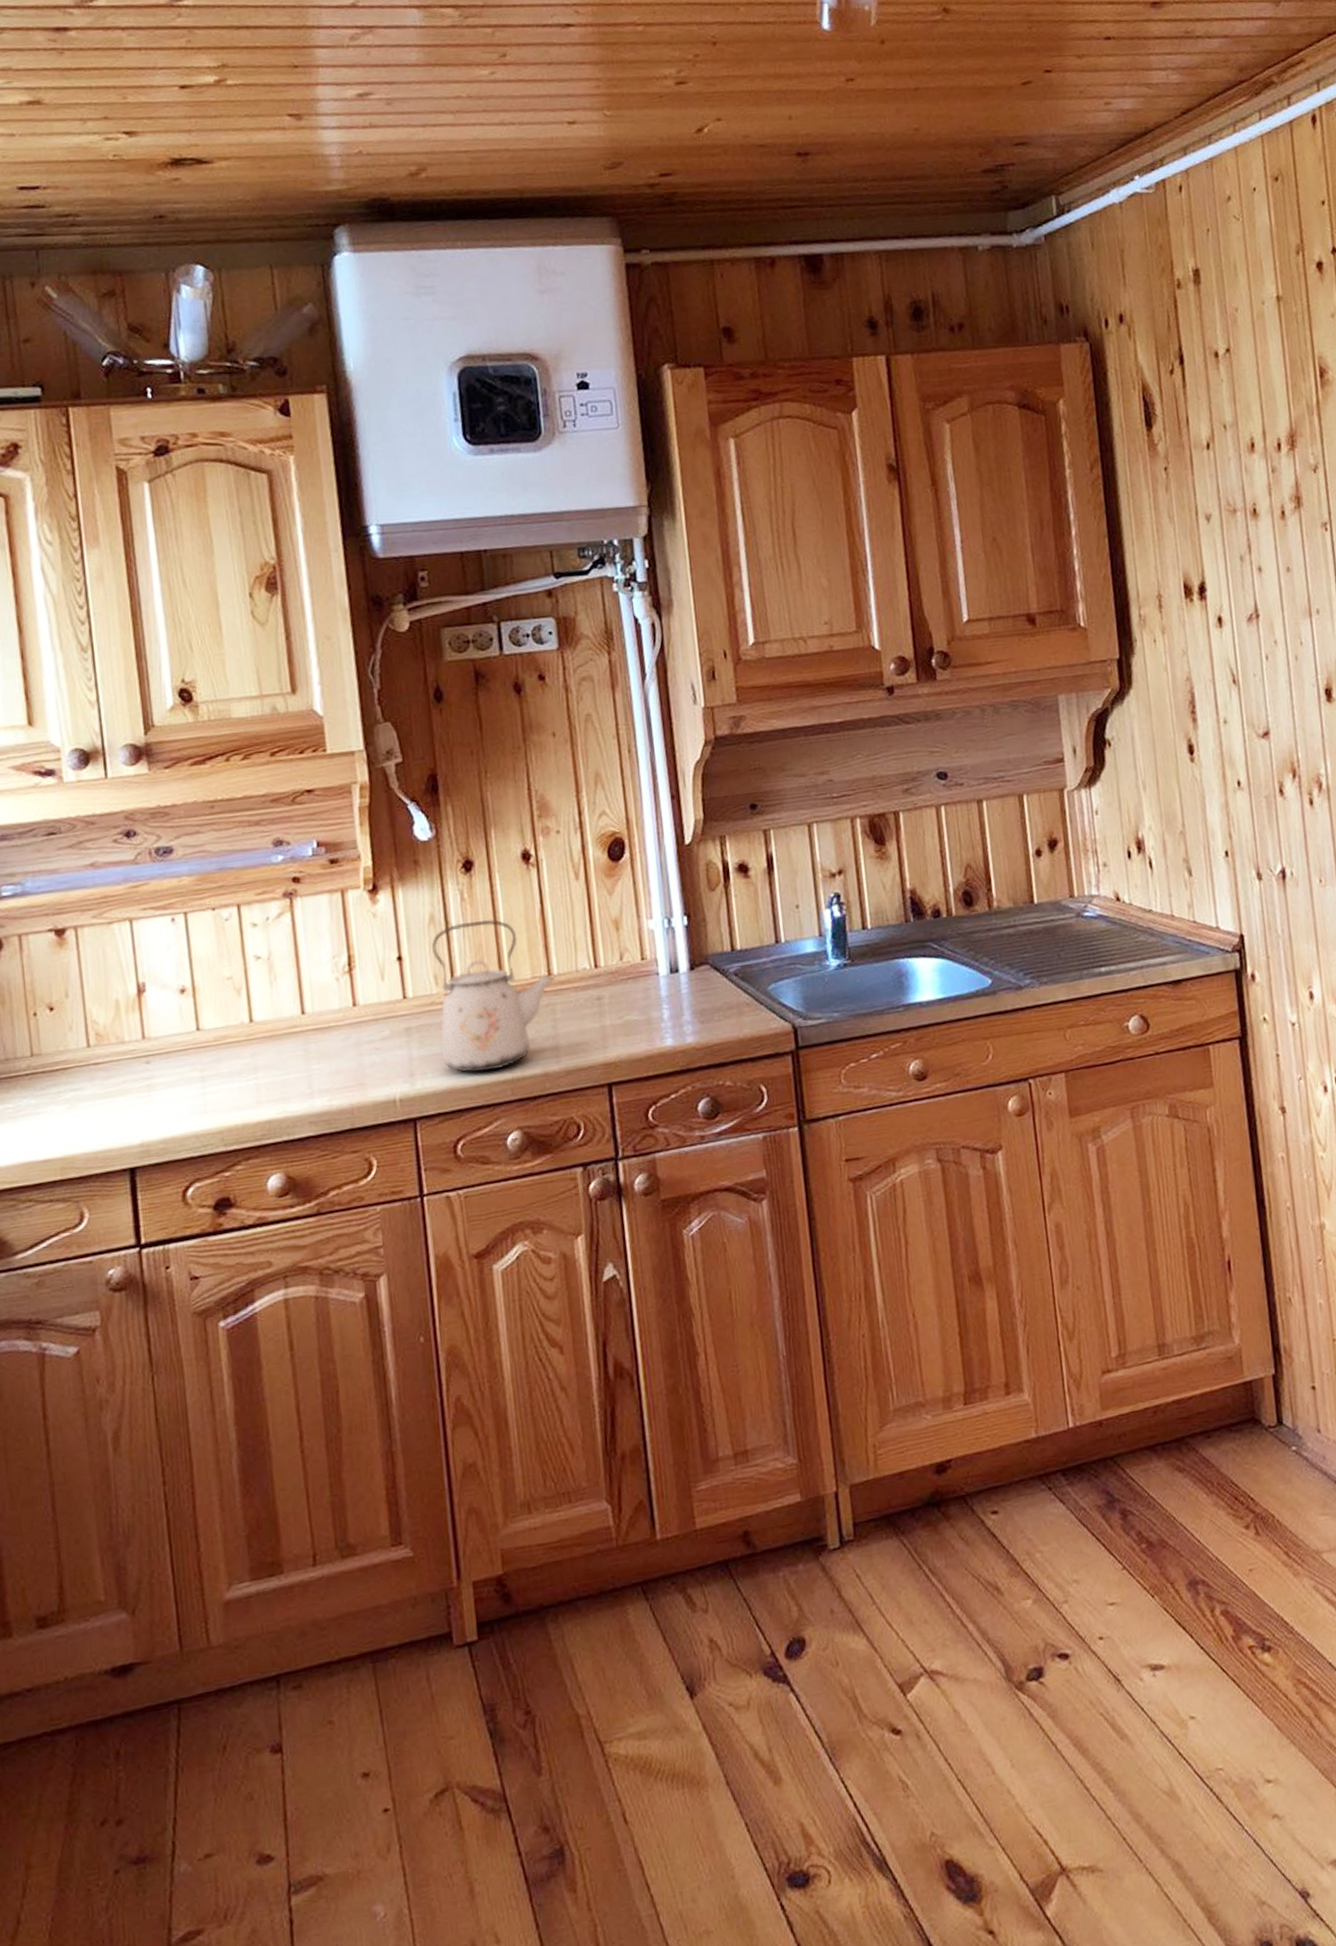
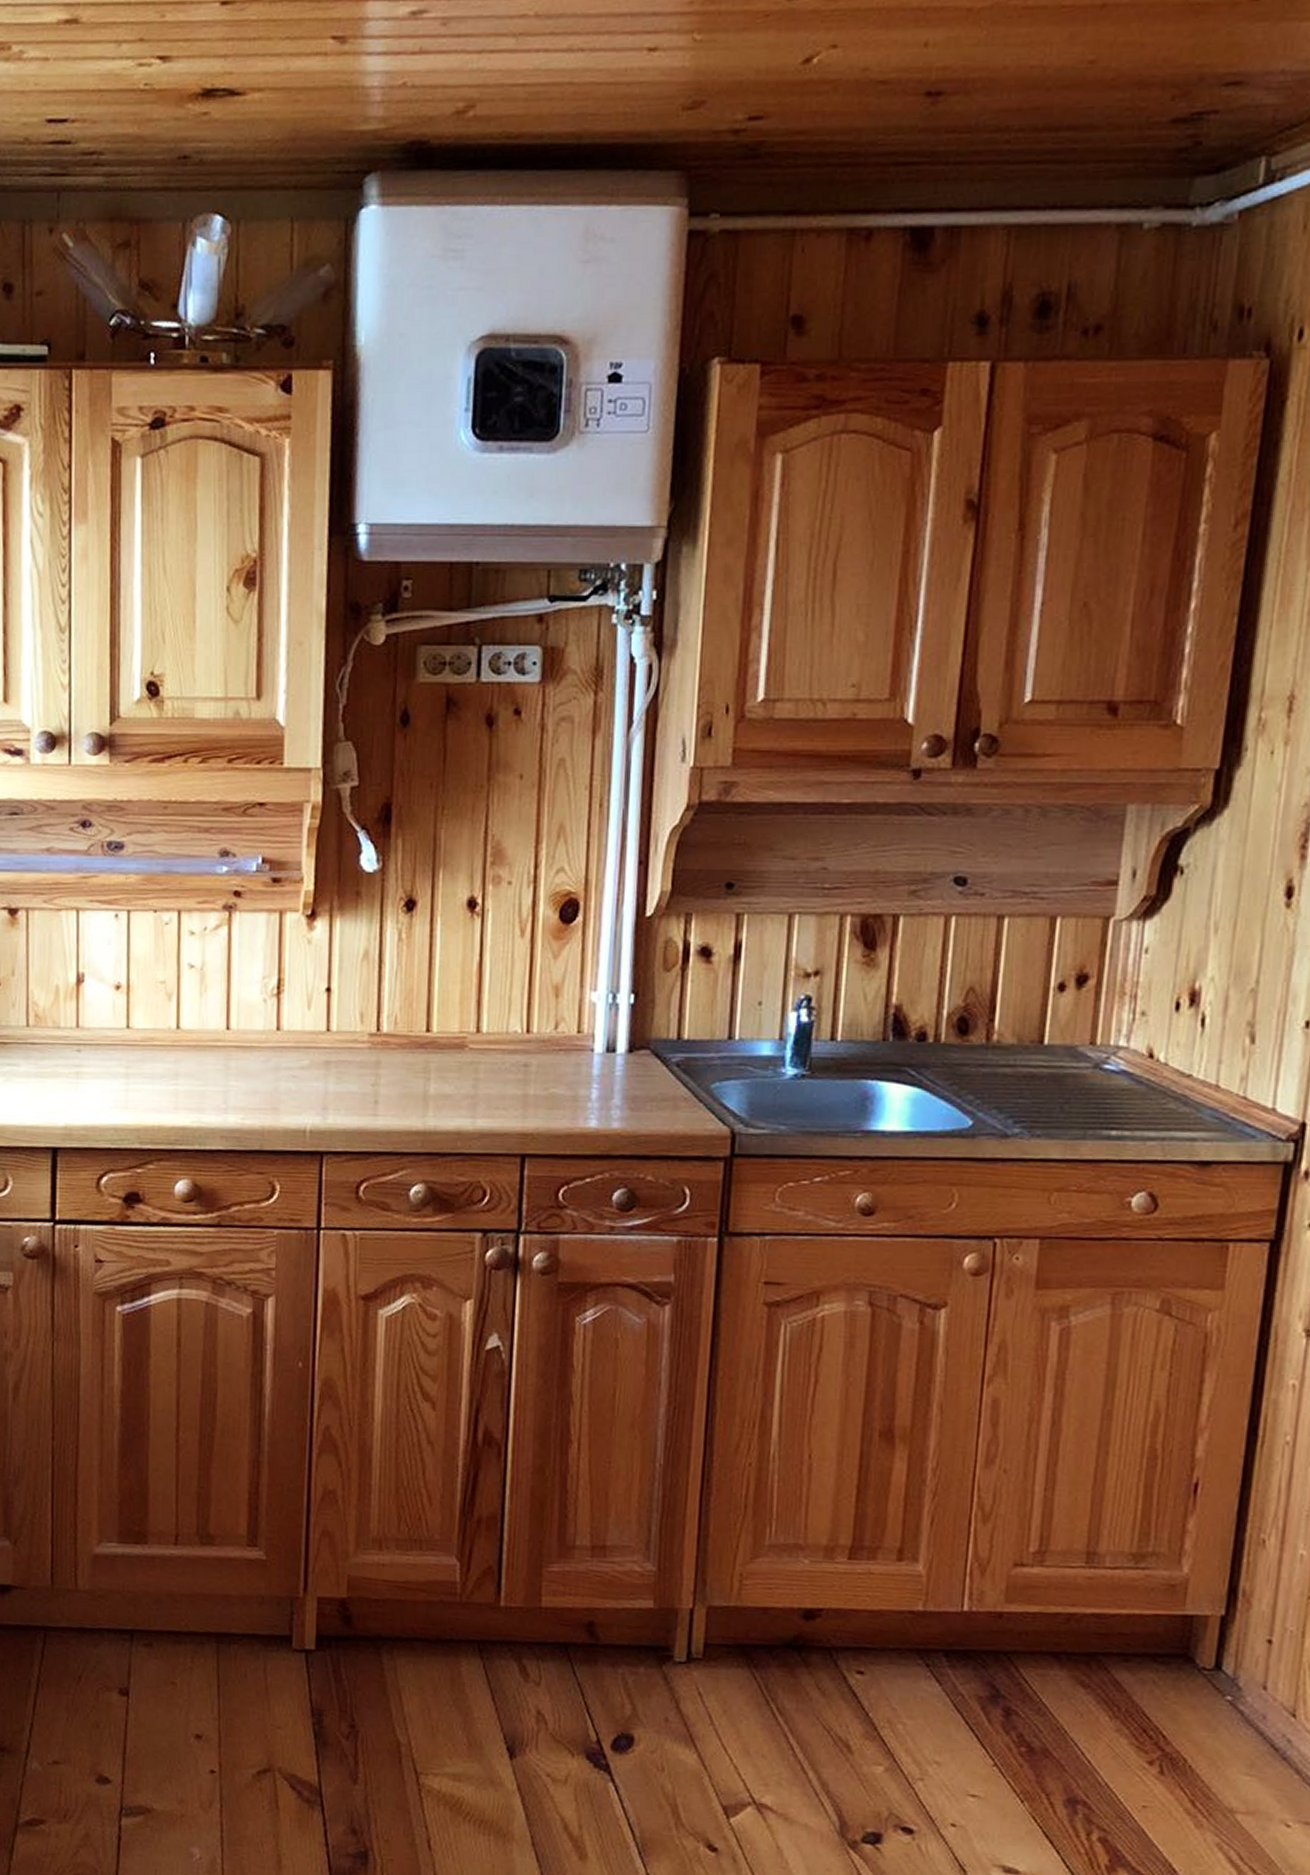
kettle: present [432,919,556,1073] -> none [357,964,484,1119]

